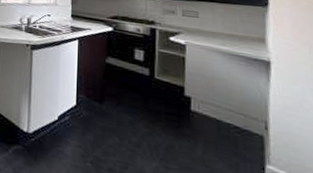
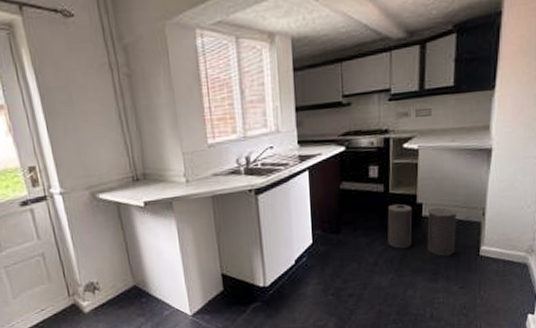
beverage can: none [152,89,233,163] -> present [387,203,456,256]

